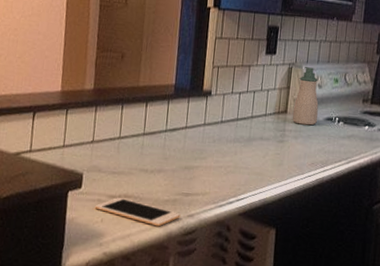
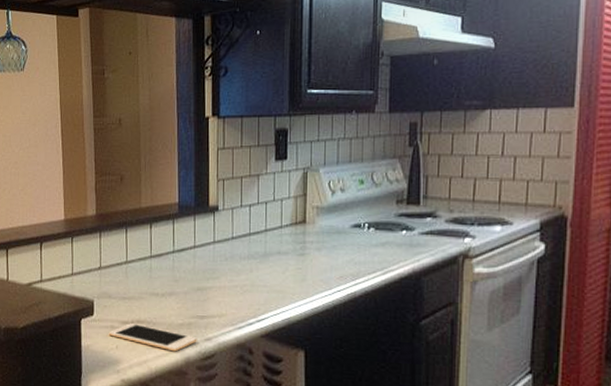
soap bottle: present [293,67,319,126] -> none [313,170,342,235]

